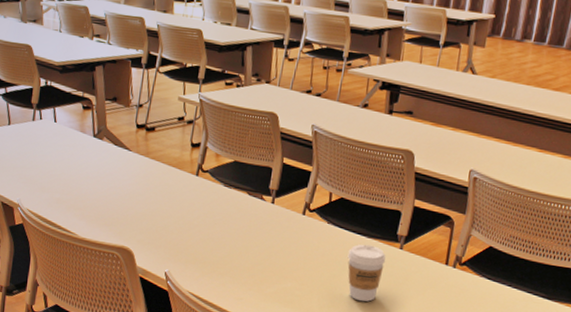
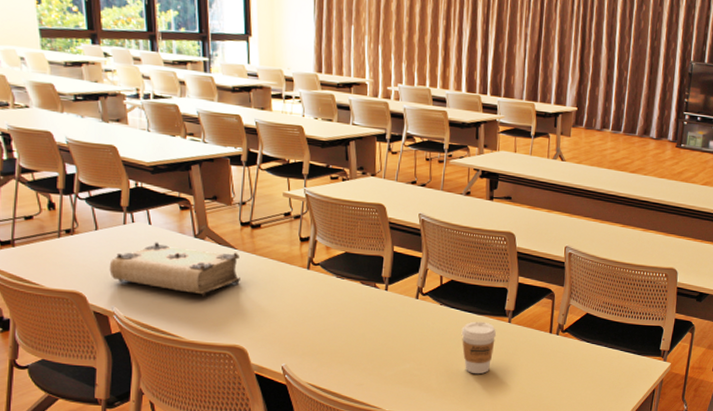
bible: none [17,139,133,196] -> present [109,242,240,297]

